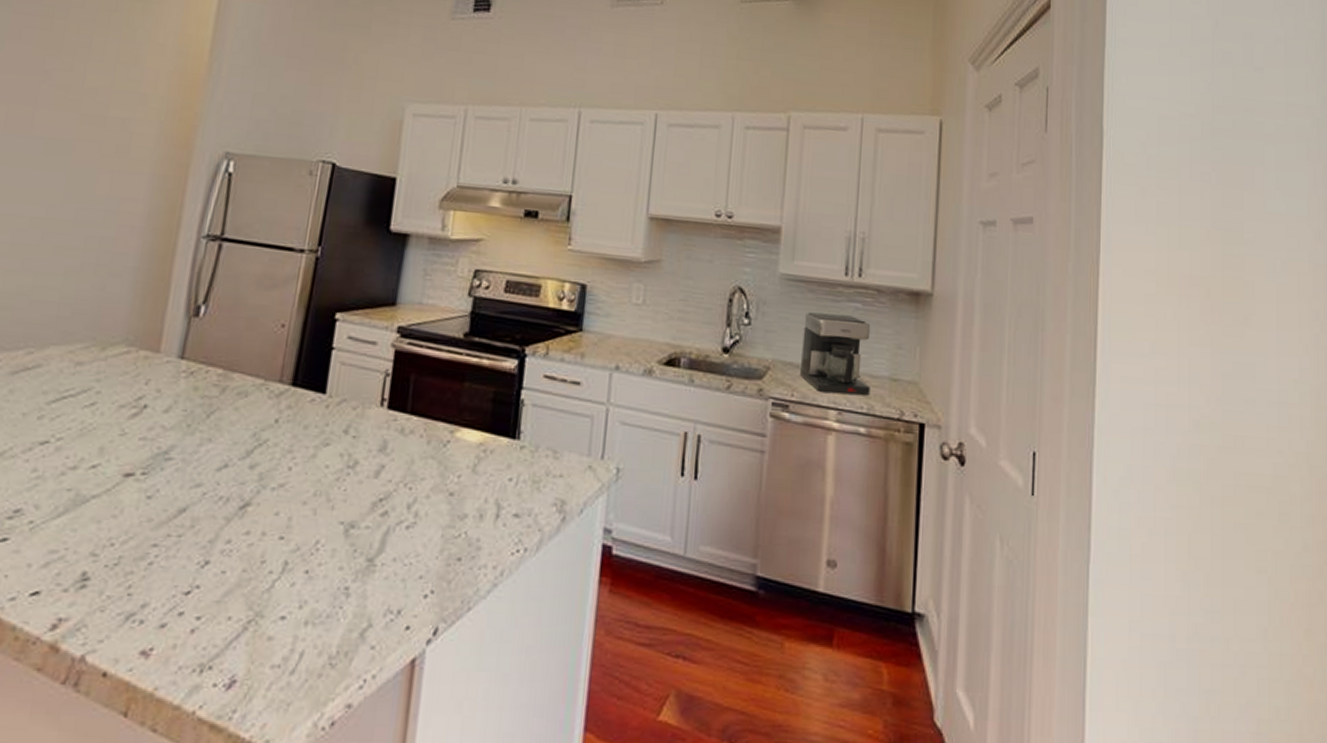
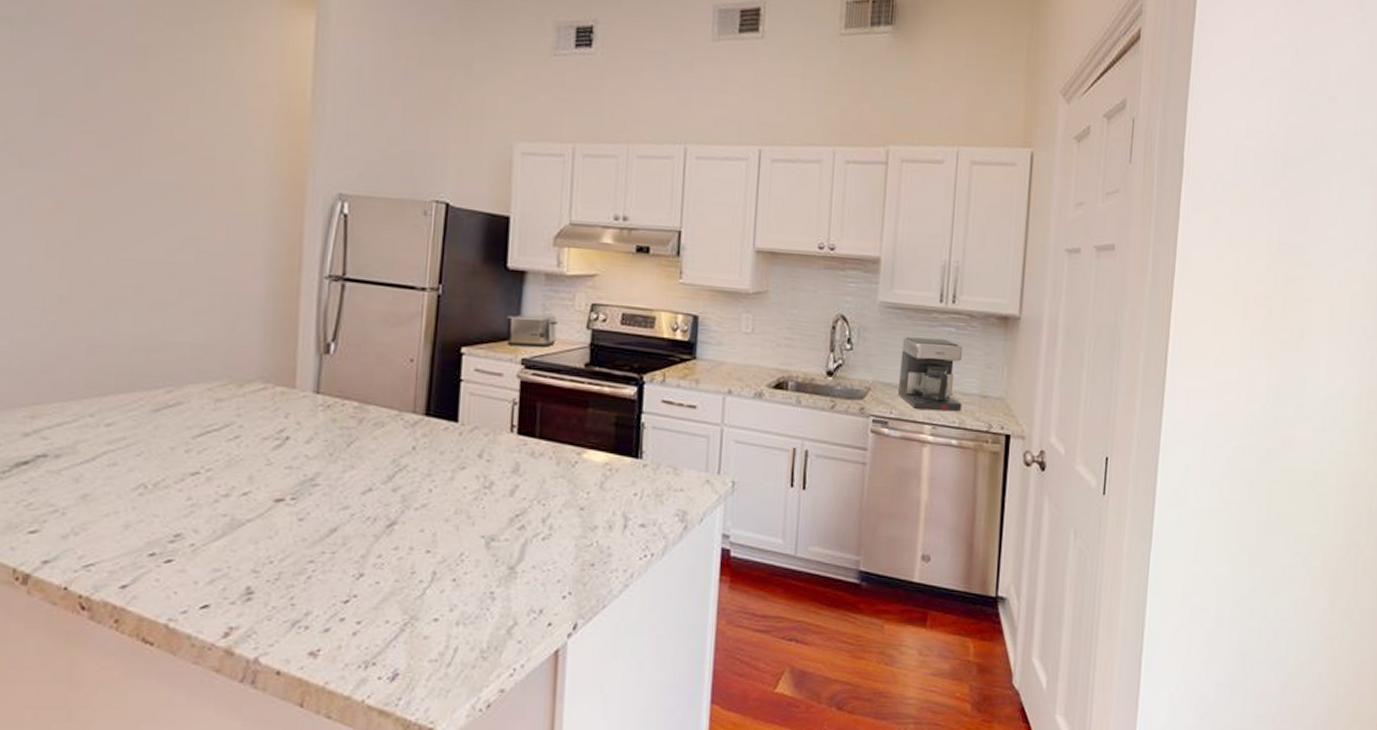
toaster: none [383,278,439,315] -> present [506,313,558,347]

